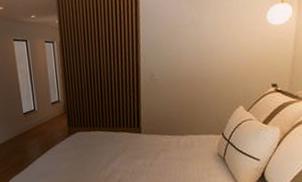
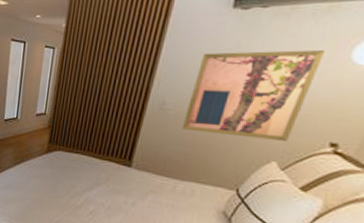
wall art: none [170,17,251,94] -> present [181,50,326,141]

